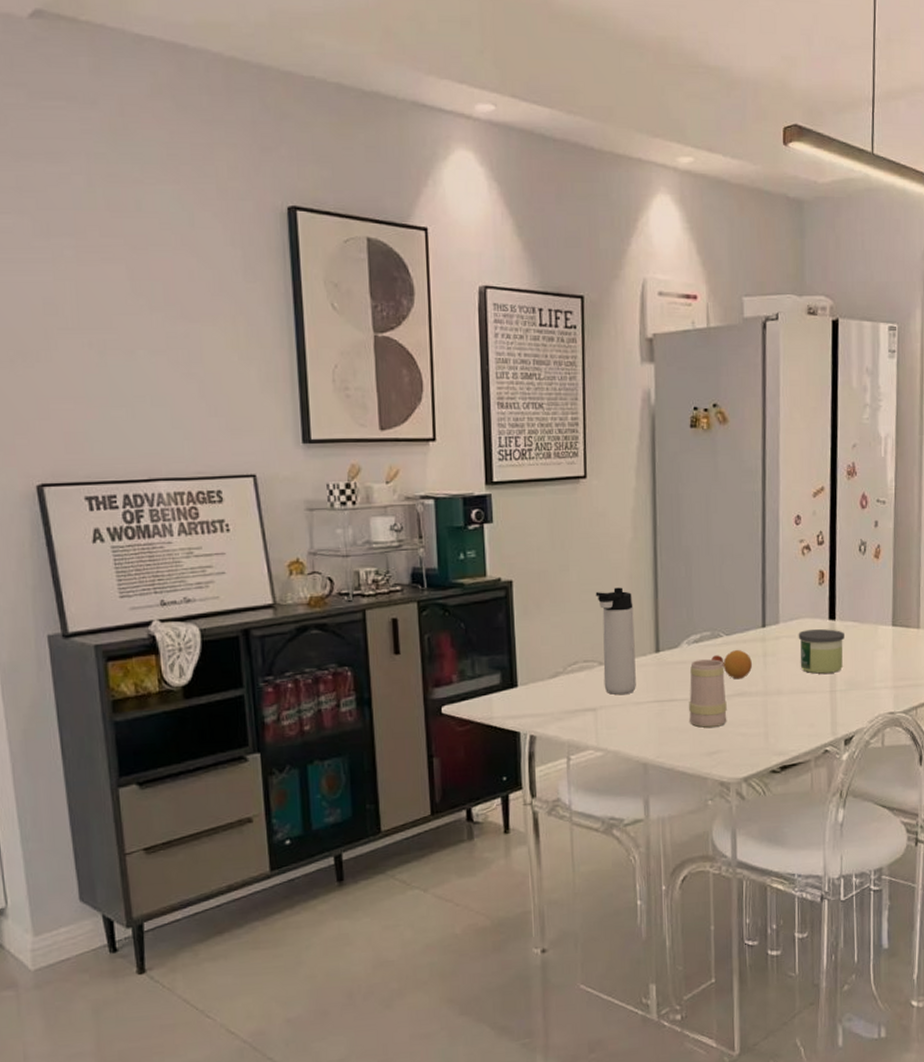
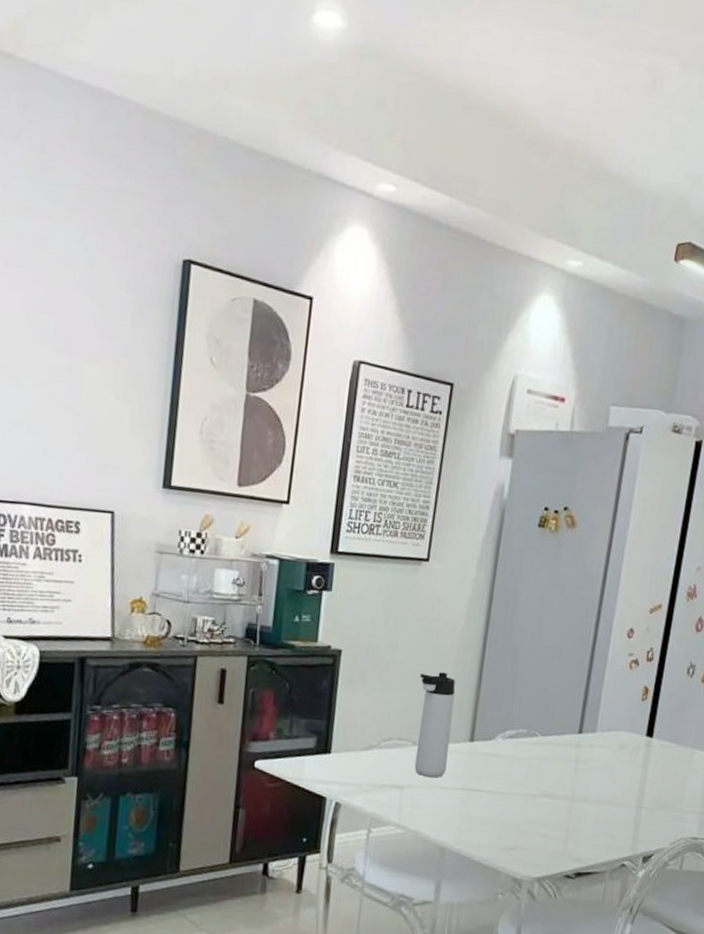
mug: present [689,655,727,728] -> none [492,753,536,824]
fruit: present [723,649,752,680] -> none [534,750,563,781]
candle: present [798,628,844,674] -> none [610,742,660,790]

